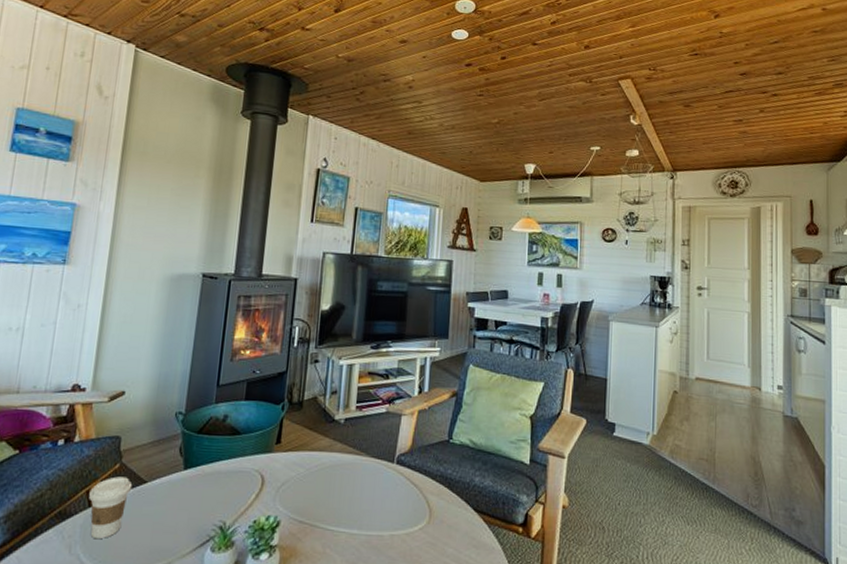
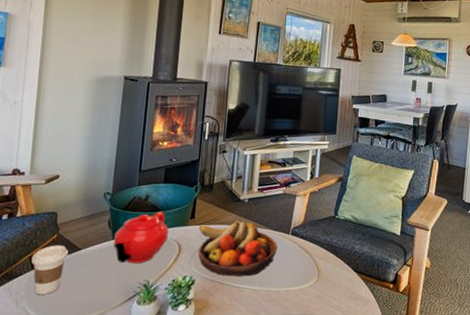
teapot: none [185,434,250,500] -> present [114,211,169,263]
fruit bowl: none [284,444,381,517] -> present [198,219,278,276]

